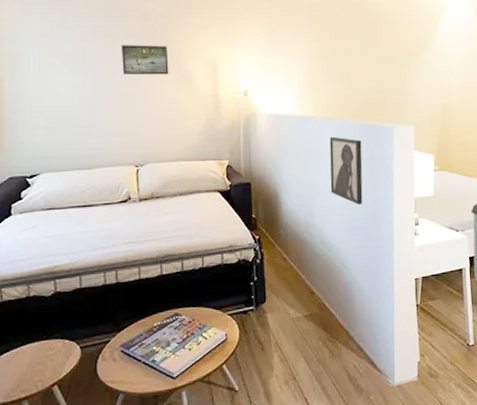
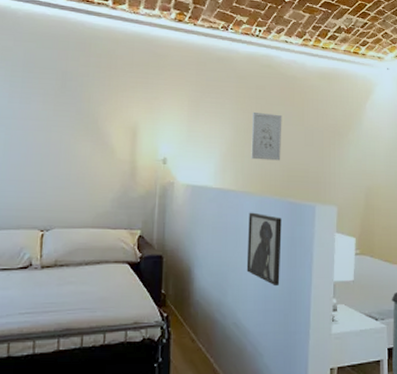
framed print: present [121,45,169,75] -> none [36,102,86,137]
wall art: none [327,40,357,86] -> present [251,112,282,161]

